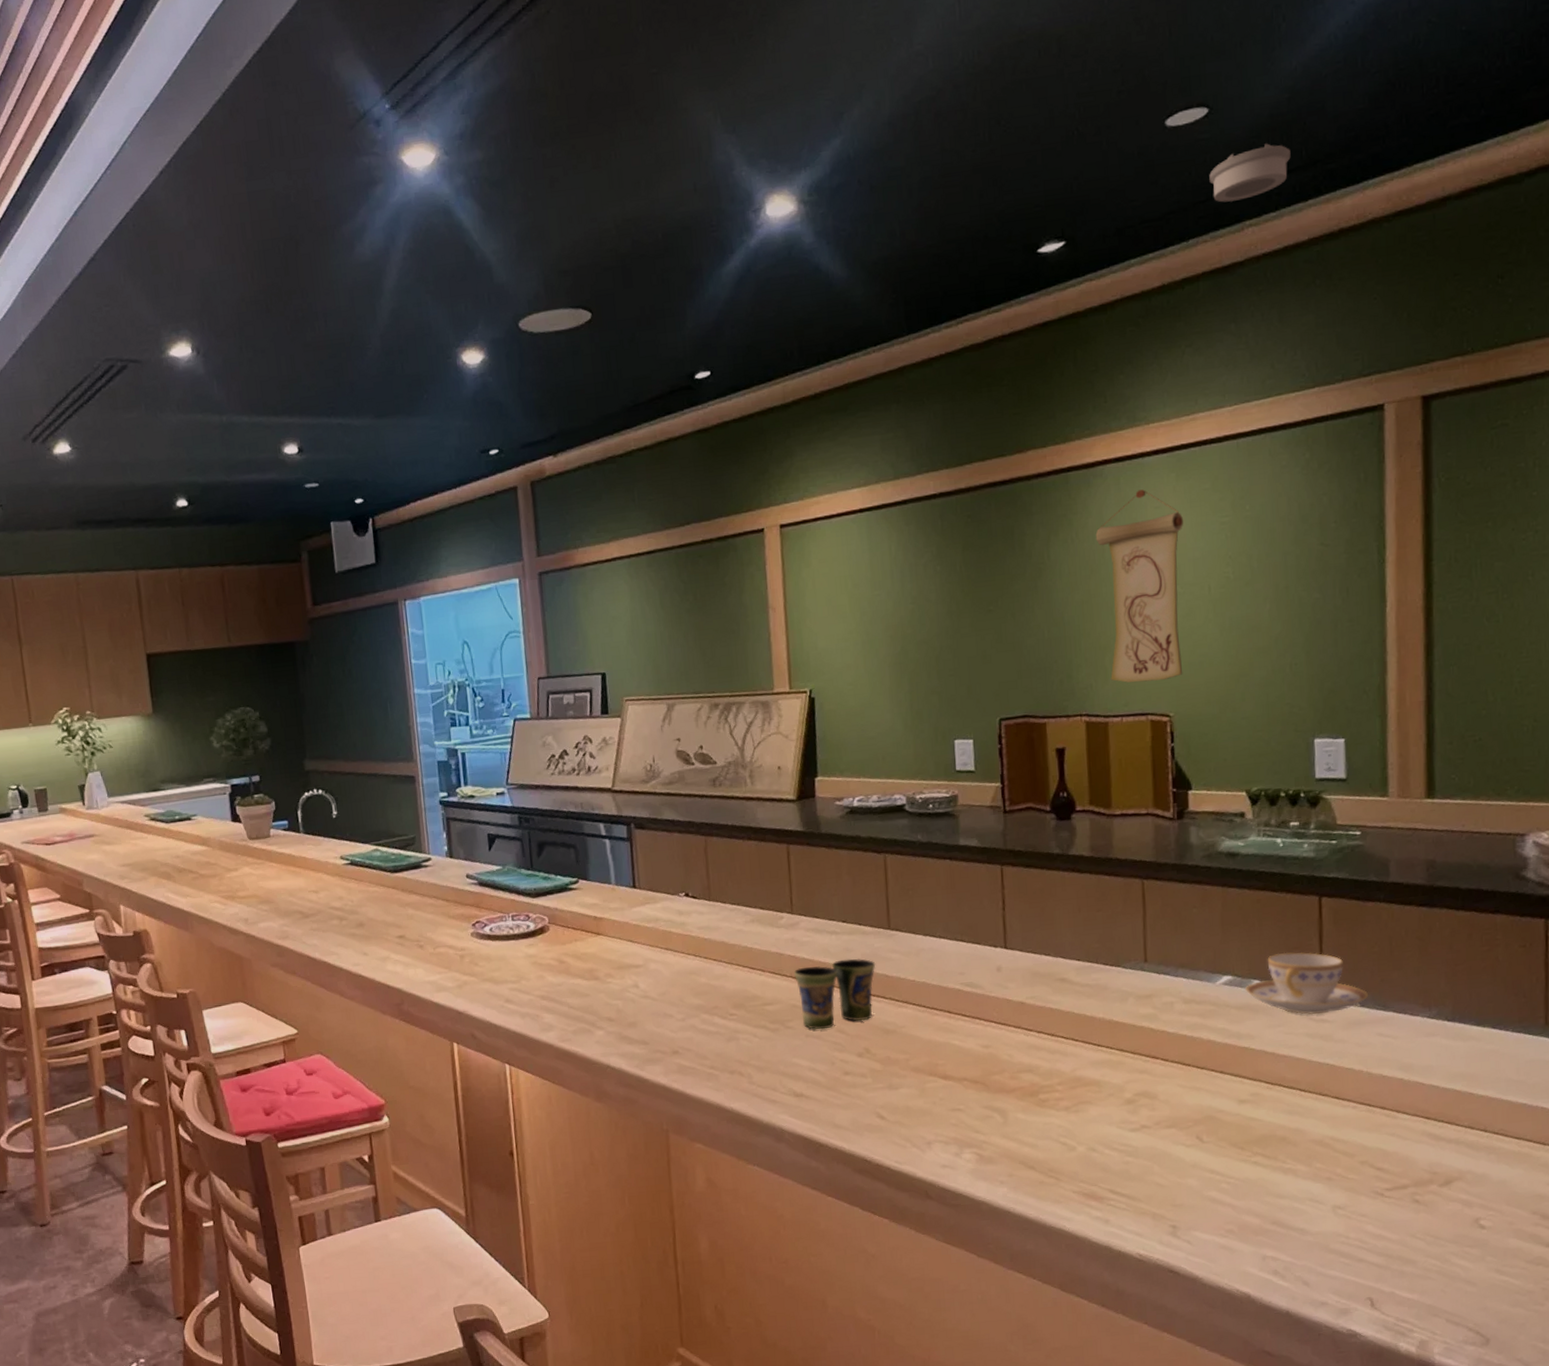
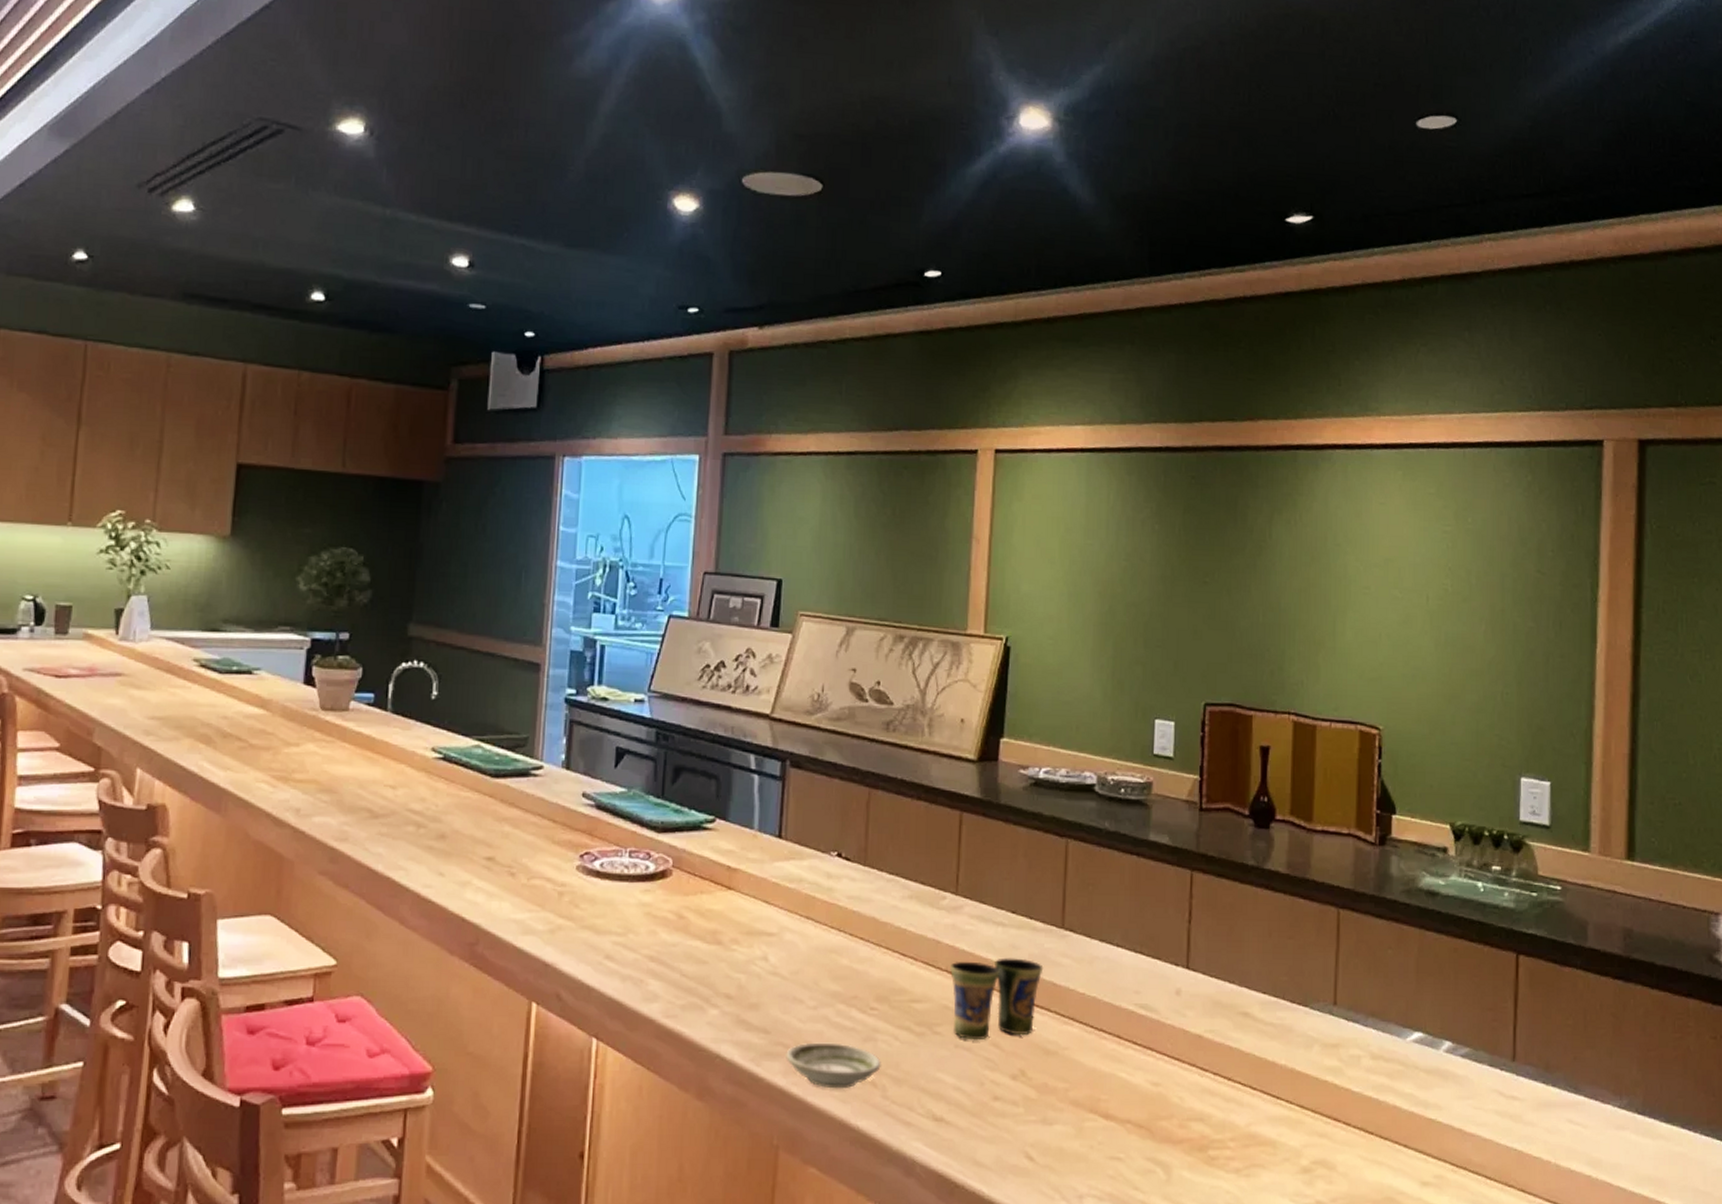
saucer: none [664,1045,746,1082] -> present [786,1042,882,1089]
wall scroll: present [1095,489,1183,683] -> none [1319,482,1406,688]
smoke detector: present [1209,143,1291,203] -> none [1454,164,1530,213]
teacup: present [1244,952,1368,1015] -> none [1435,1012,1560,1090]

